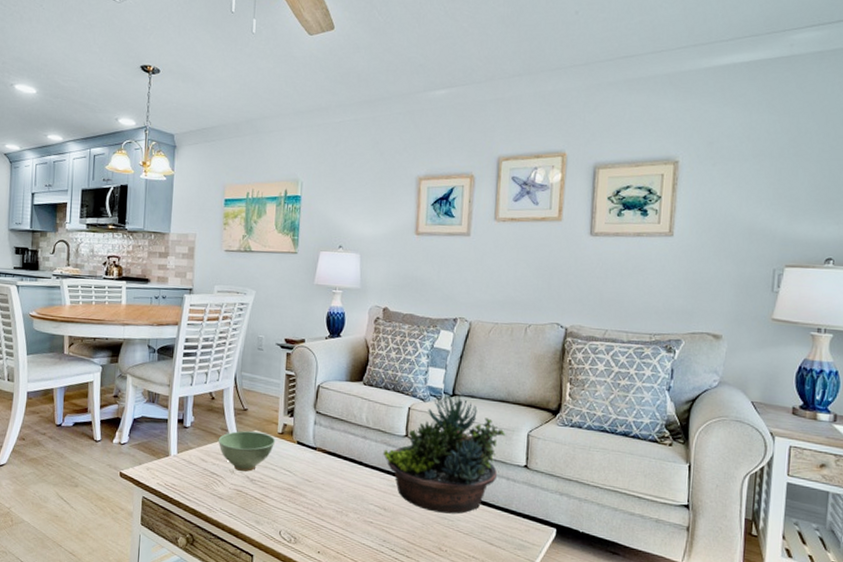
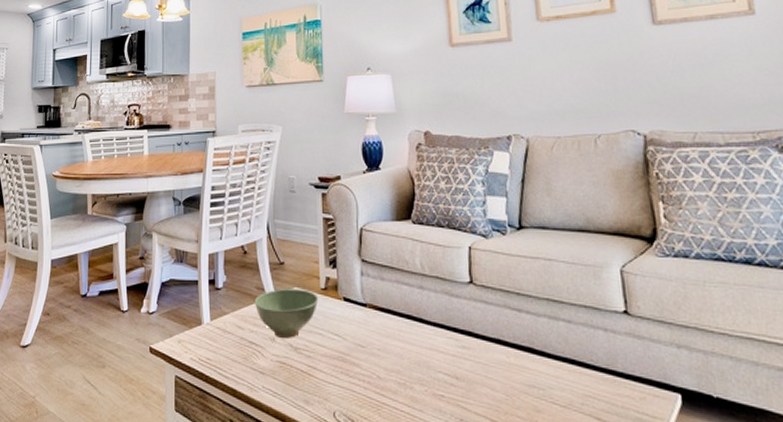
succulent planter: present [382,393,506,514] -> none [445,227,593,380]

